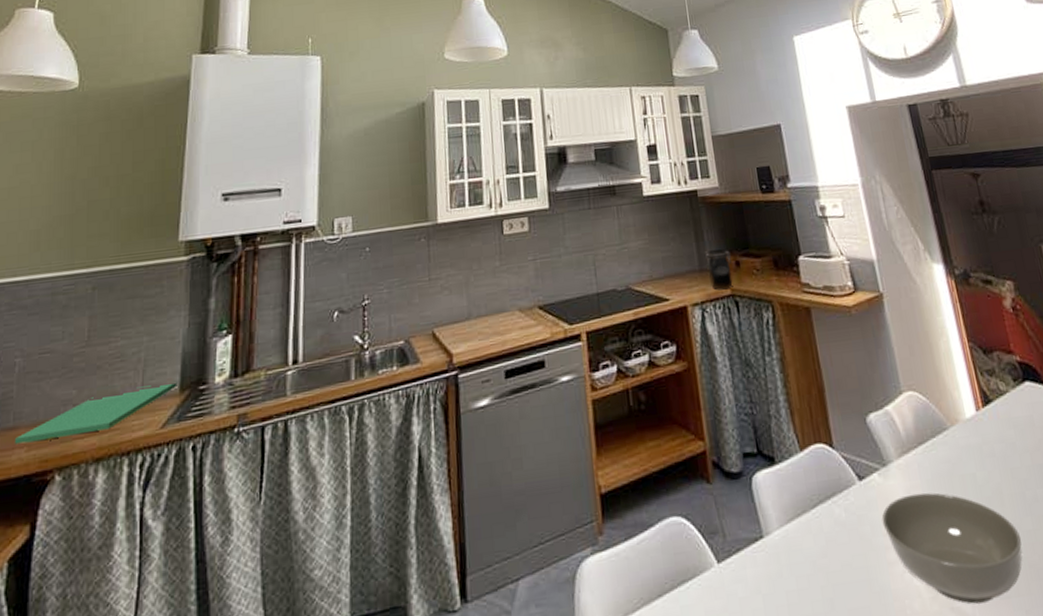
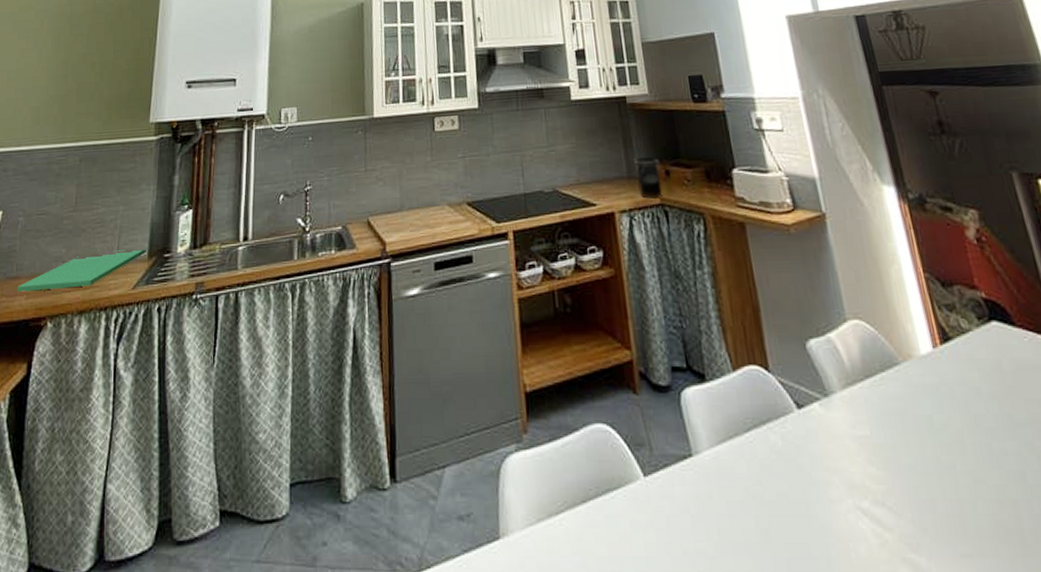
bowl: present [881,492,1022,604] -> none [823,429,988,558]

